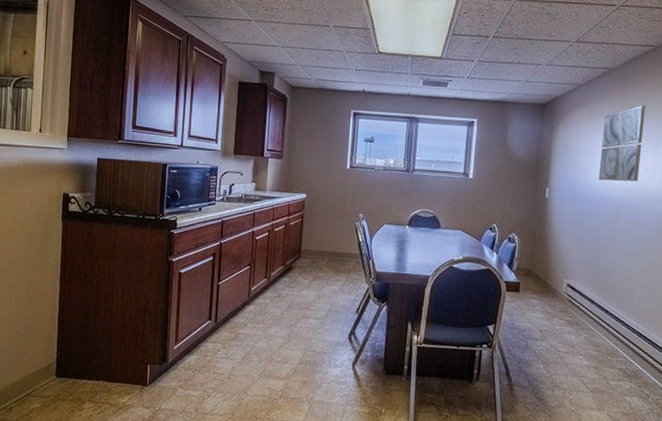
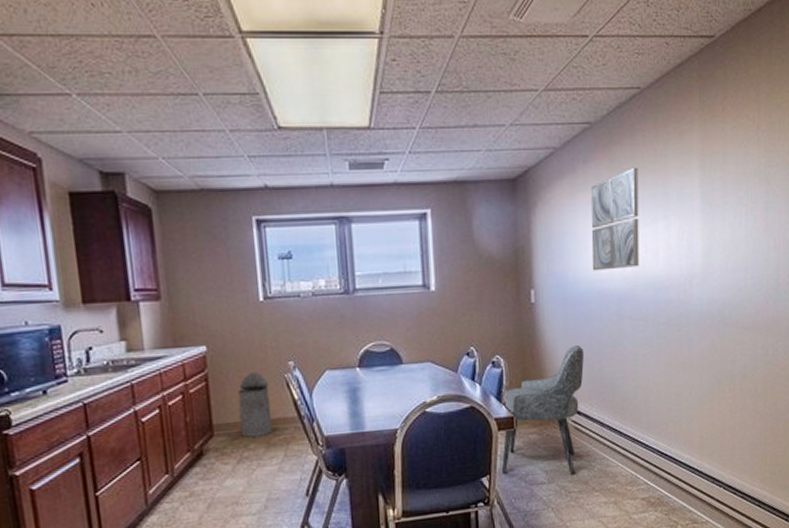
trash can: none [319,217,344,264] -> present [238,372,273,437]
dining chair: none [504,236,584,338] -> present [501,345,584,476]

